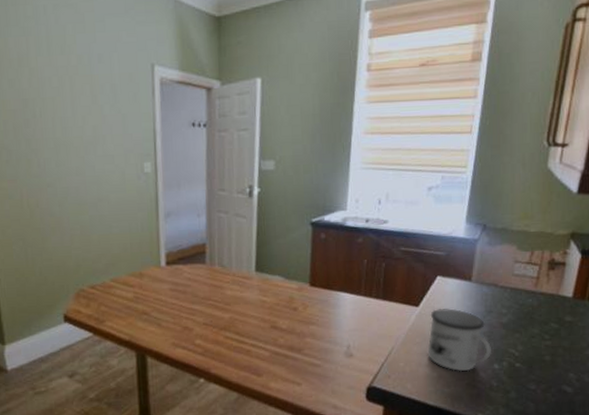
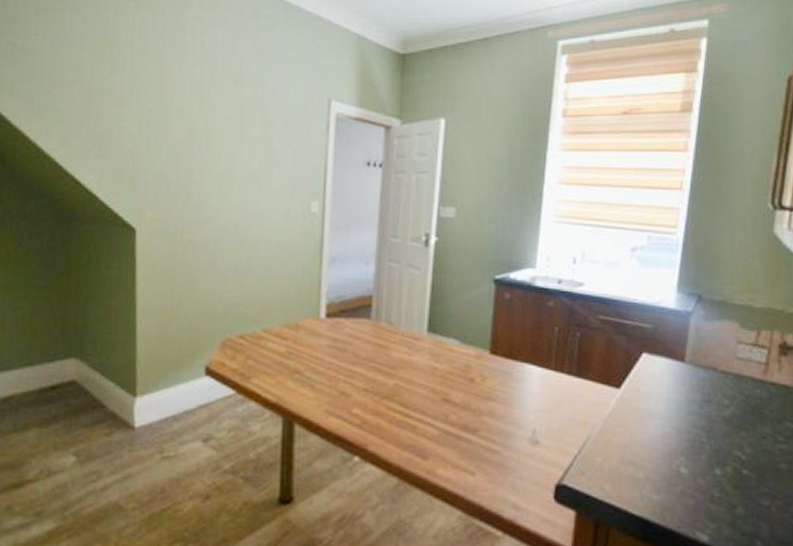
mug: present [427,308,492,372] -> none [631,393,713,476]

